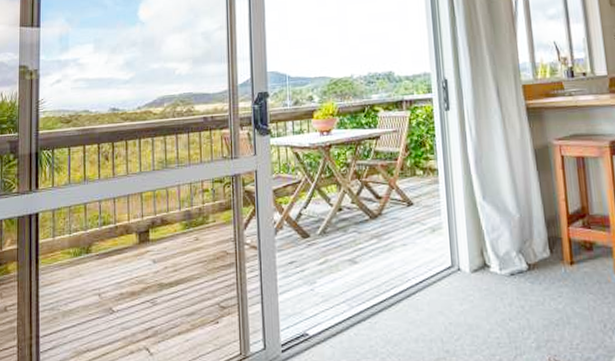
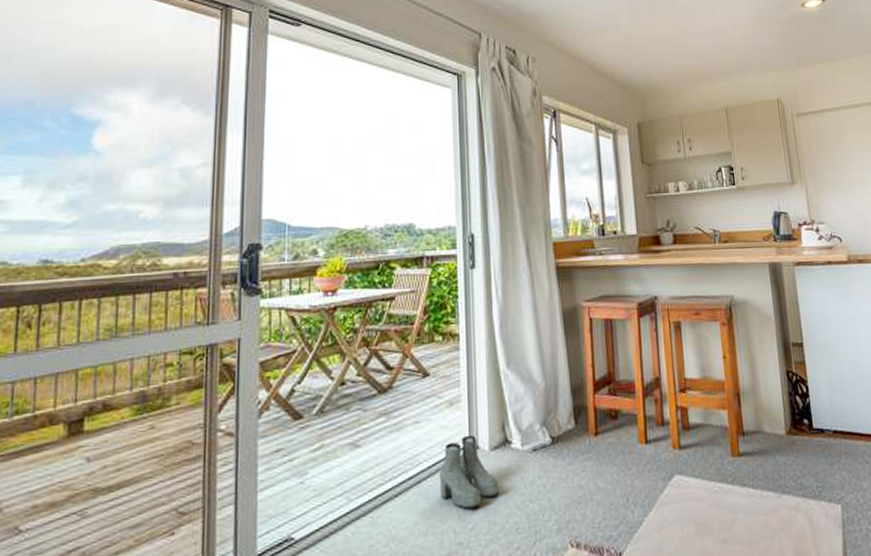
boots: none [425,258,481,322] -> present [439,434,500,509]

